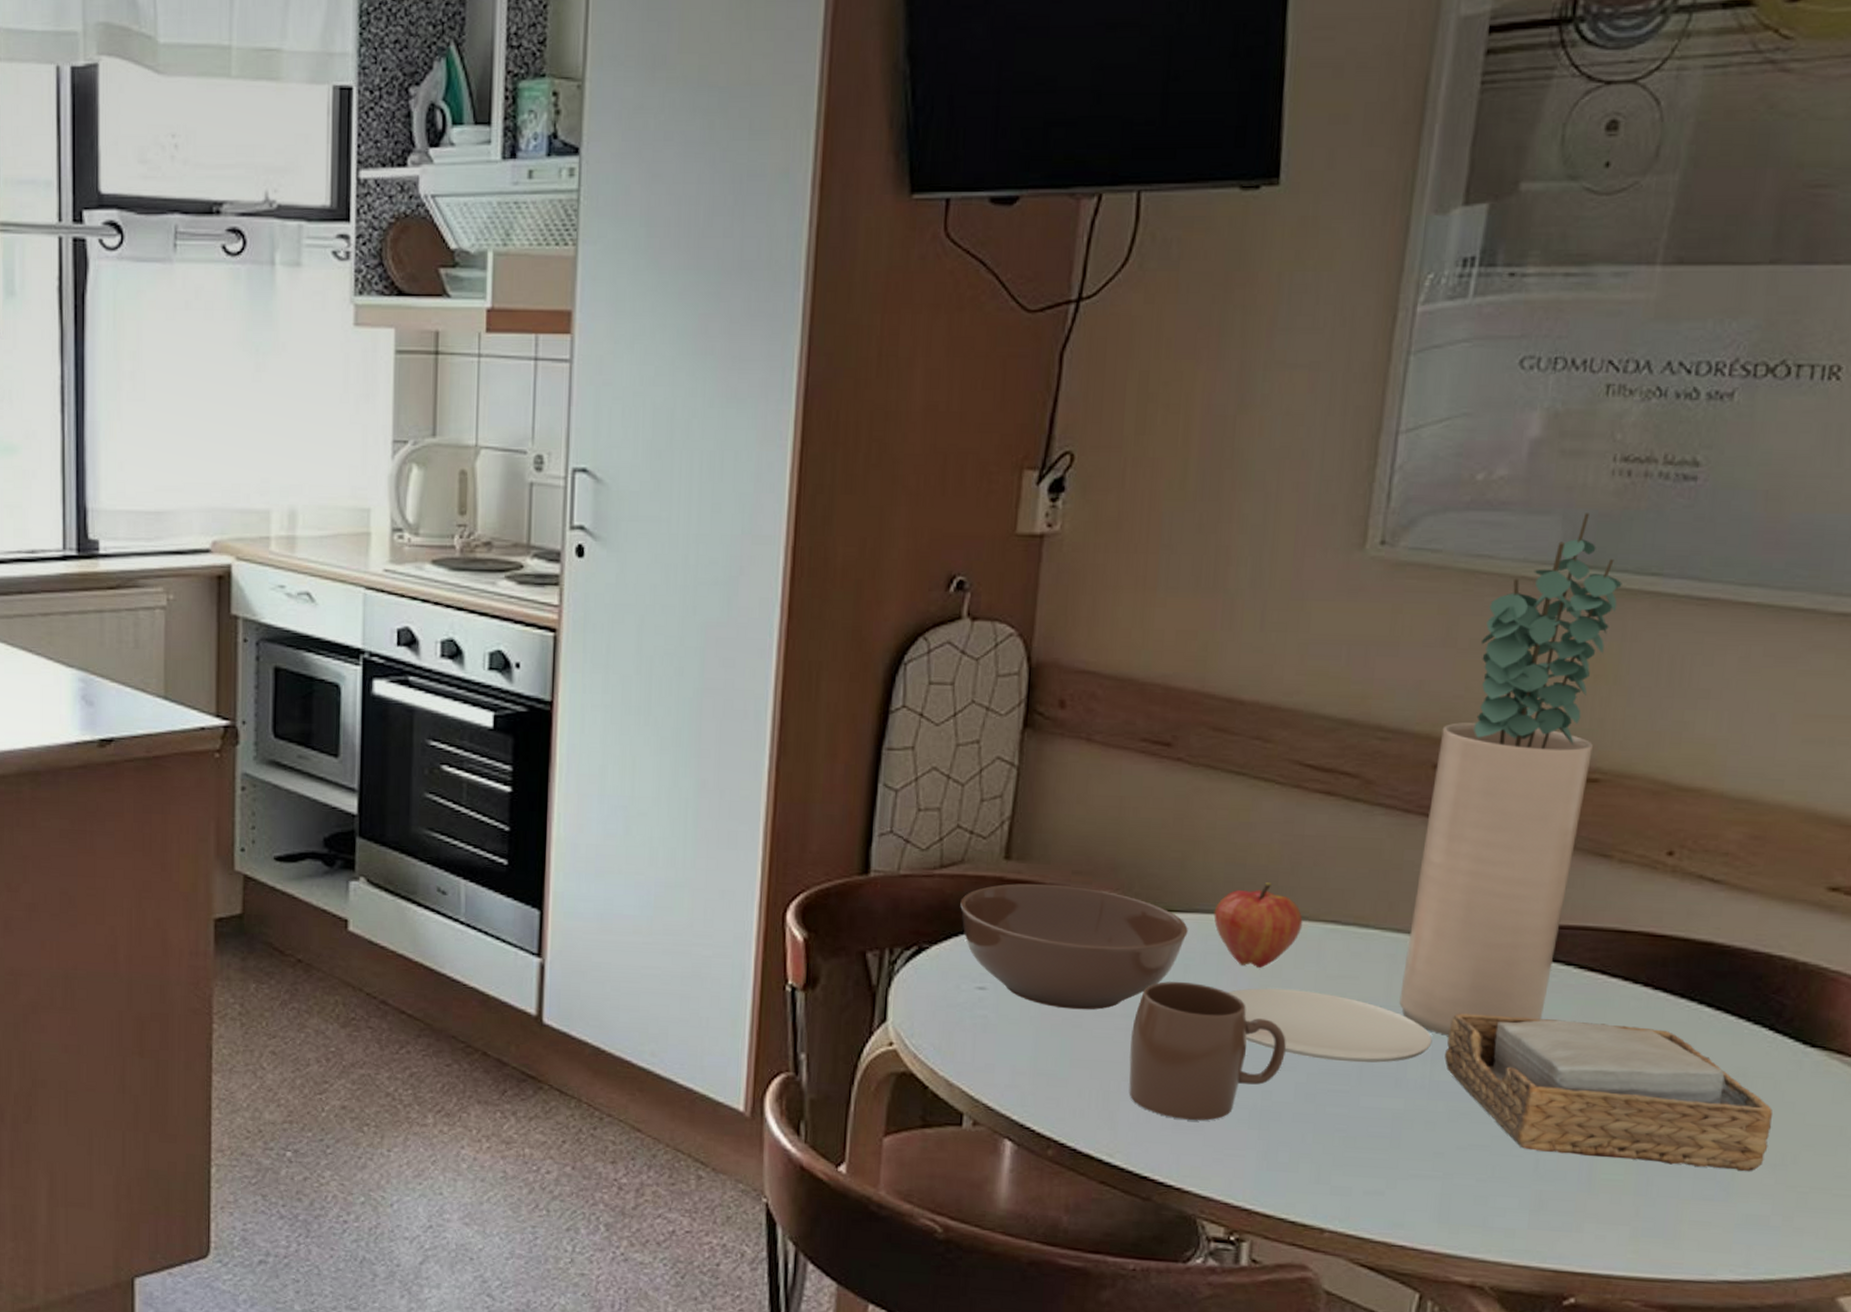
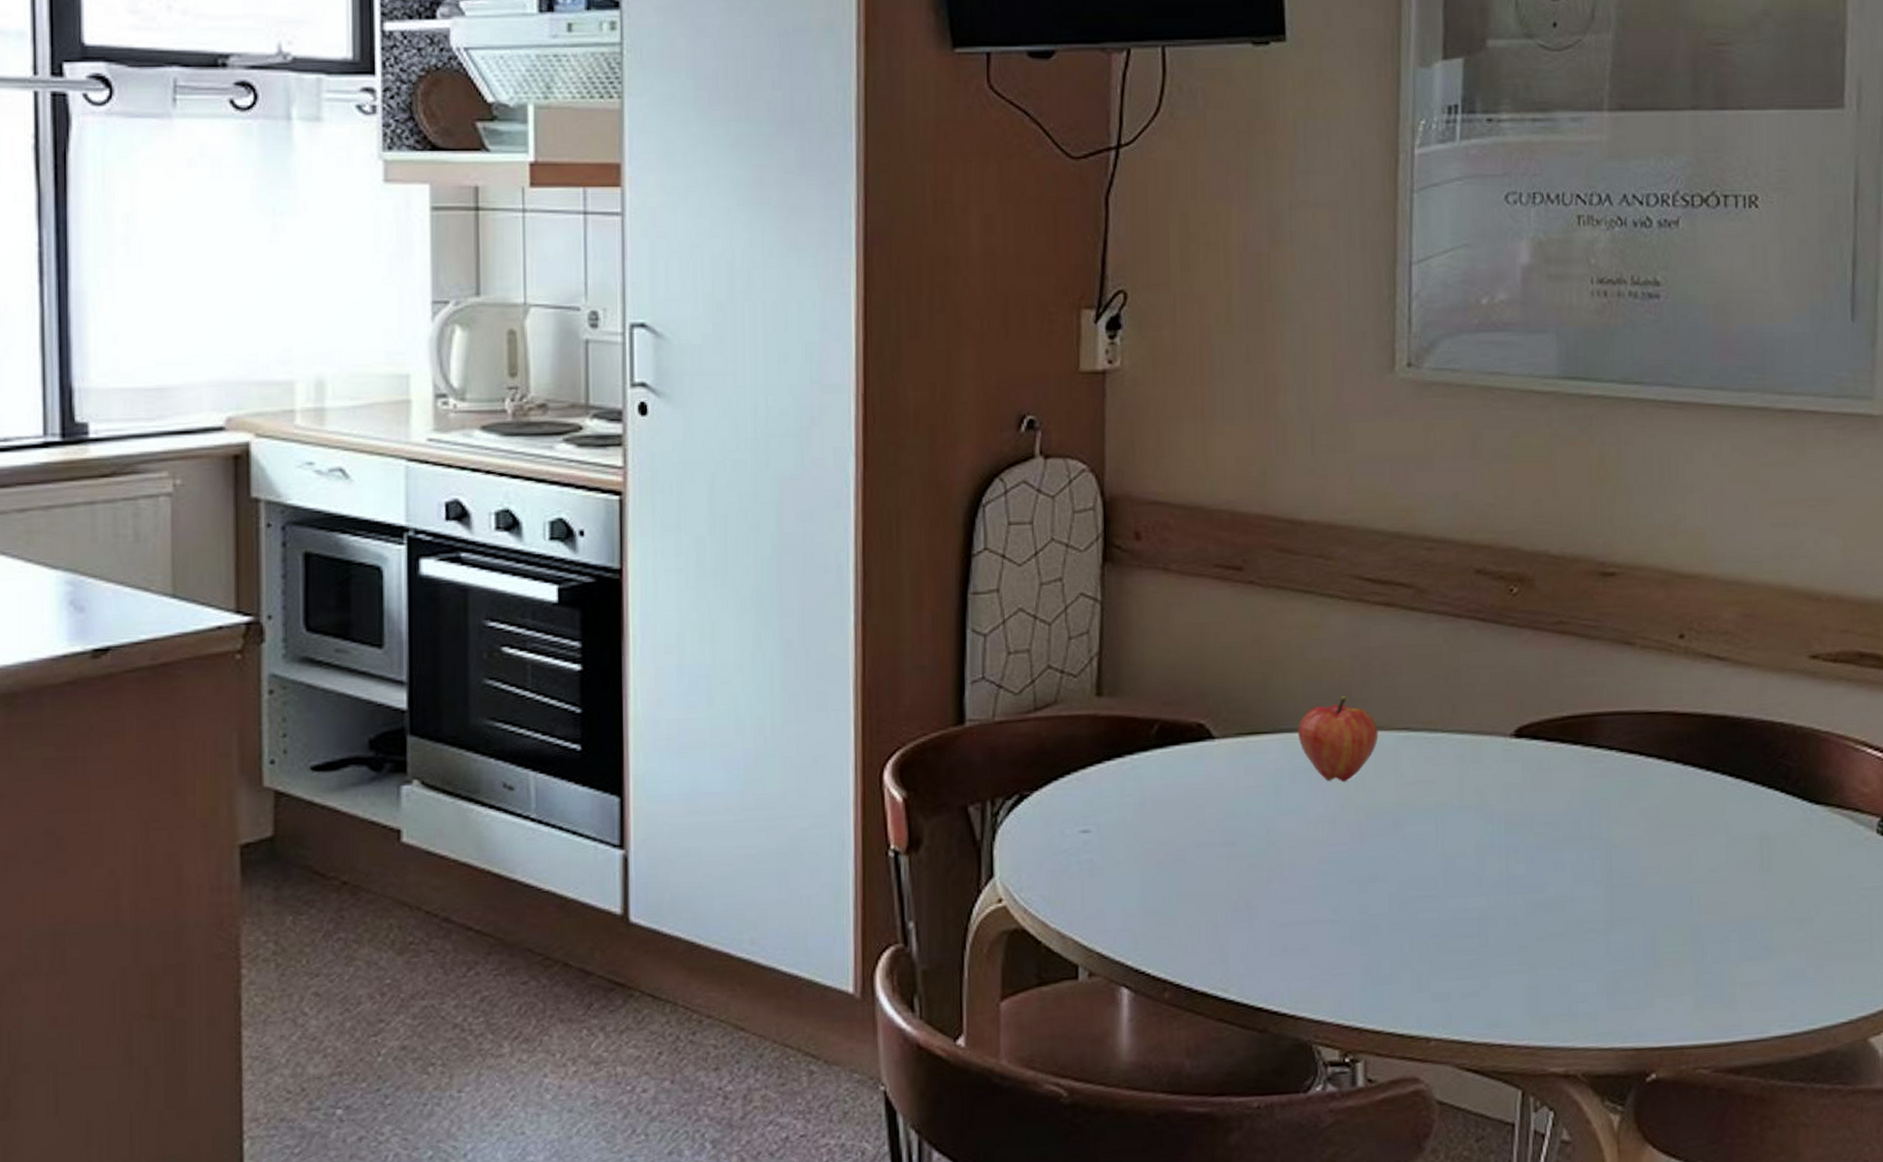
bowl: present [960,883,1188,1010] -> none [1057,717,1276,844]
mug: present [1129,981,1286,1121] -> none [1233,803,1376,944]
plate: present [1228,988,1432,1063] -> none [1318,799,1505,867]
vase: present [1399,513,1622,1036] -> none [1471,330,1612,830]
napkin holder: present [1445,1013,1773,1171] -> none [1517,802,1796,933]

